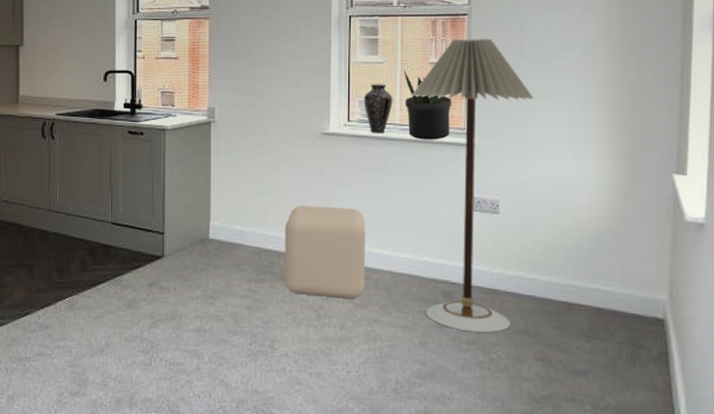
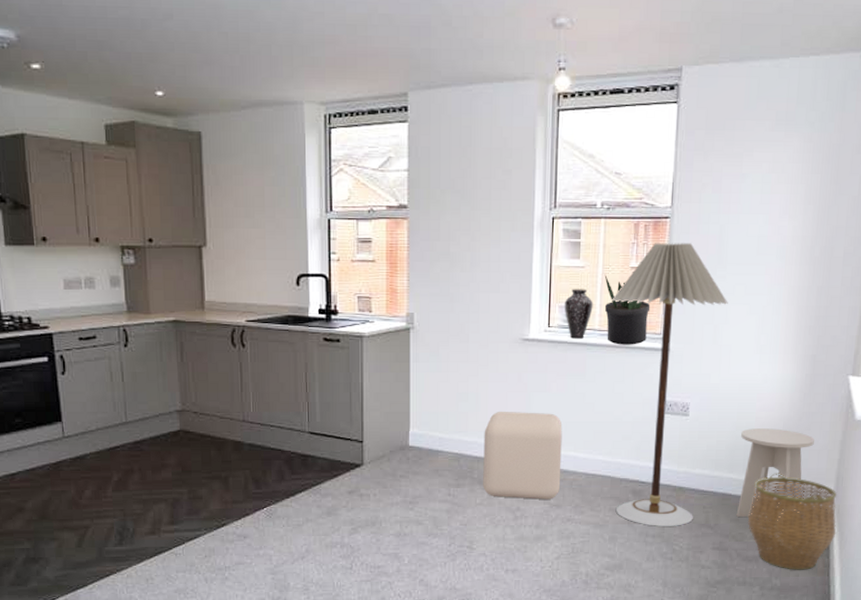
side table: none [558,228,640,331] -> present [736,428,814,521]
basket: none [571,277,676,388] -> present [747,473,837,570]

